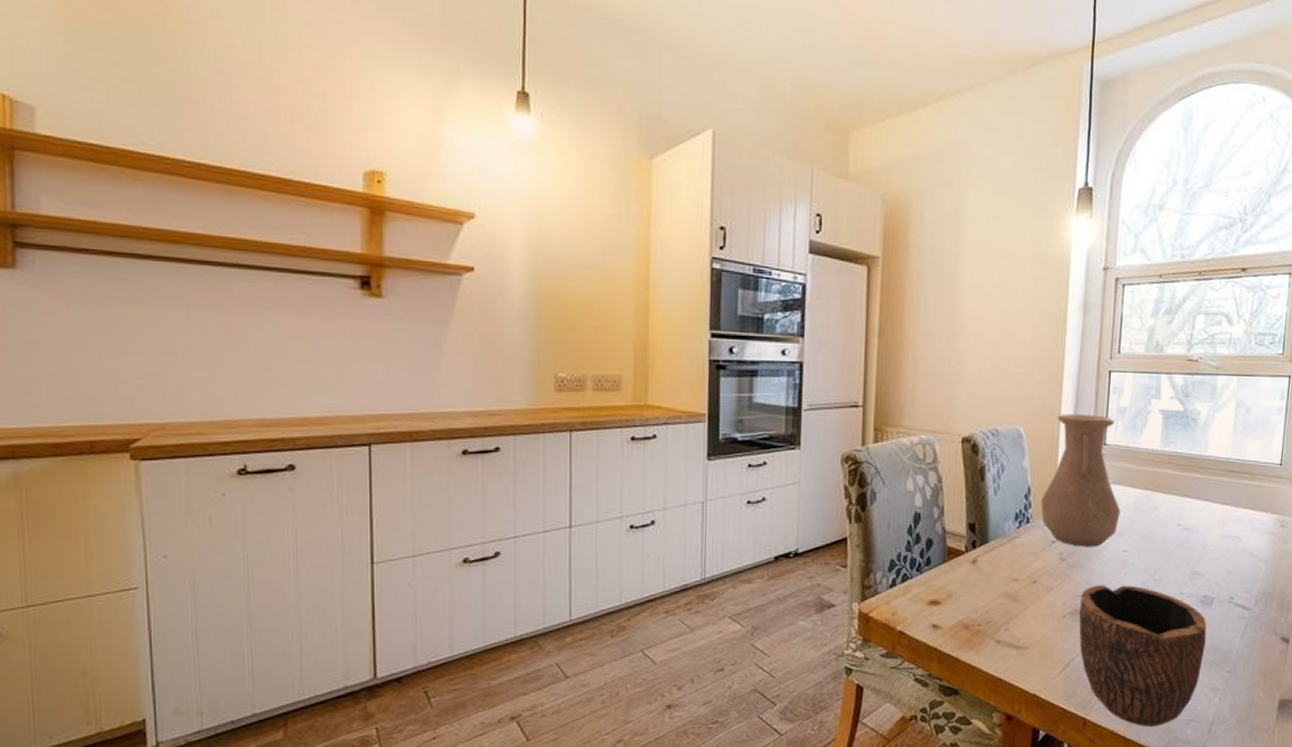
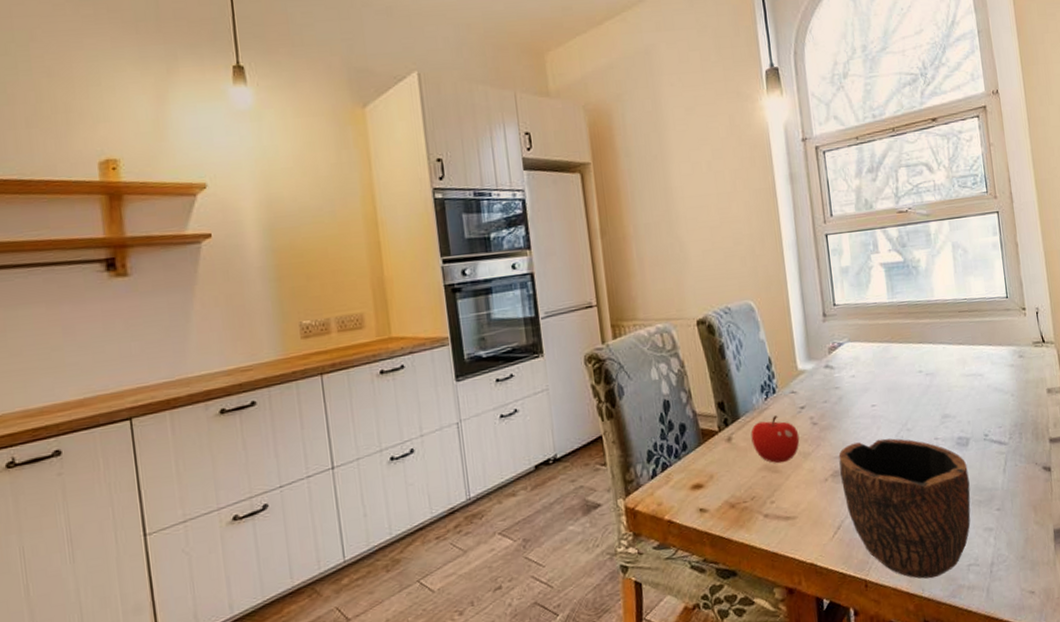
fruit: none [996,545,1045,593] -> present [751,415,800,464]
vase: present [1041,414,1121,547] -> none [783,278,862,409]

